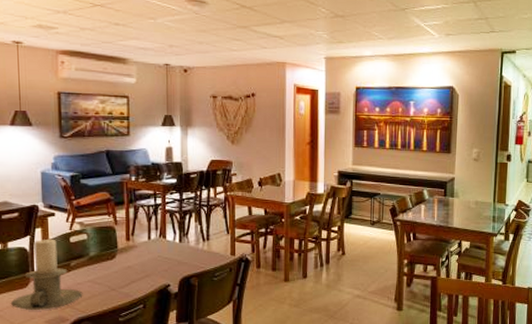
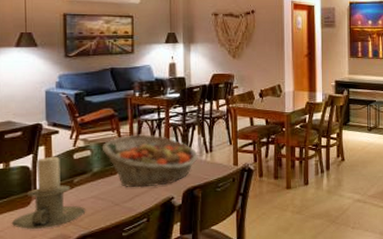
fruit basket: none [98,220,195,274] -> present [101,134,198,188]

